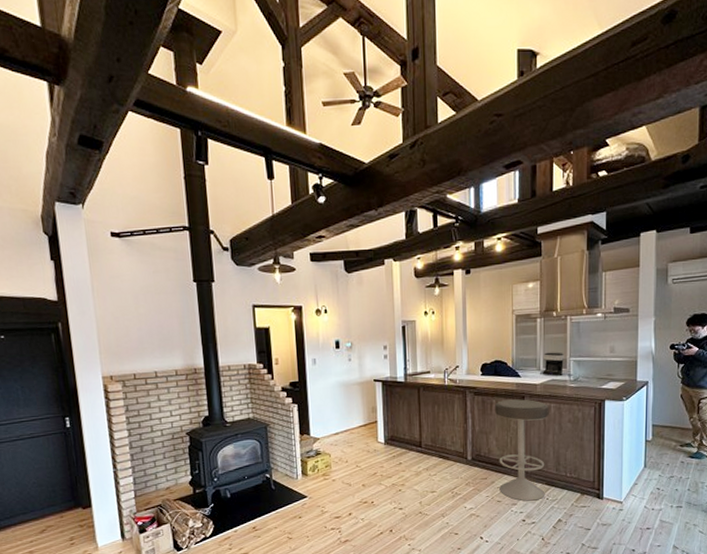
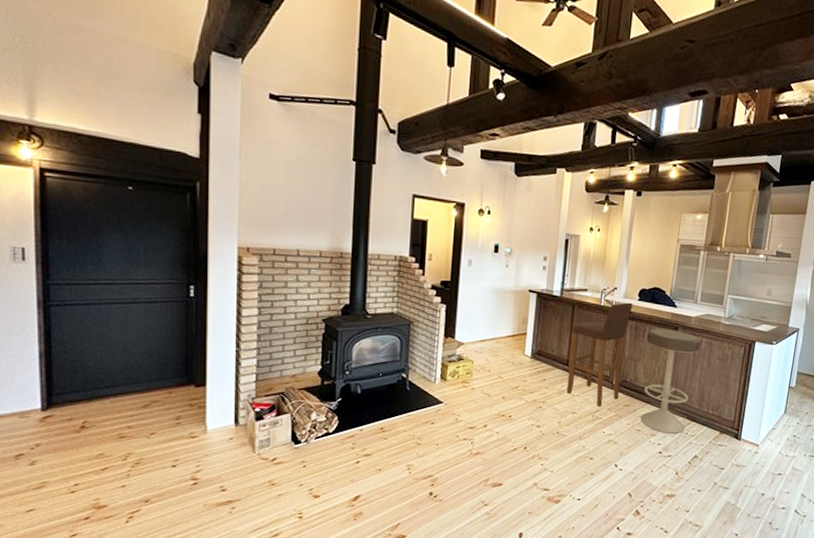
bar stool: none [420,378,477,483] -> present [566,302,633,406]
coffee maker: present [539,352,572,377] -> none [695,286,728,314]

